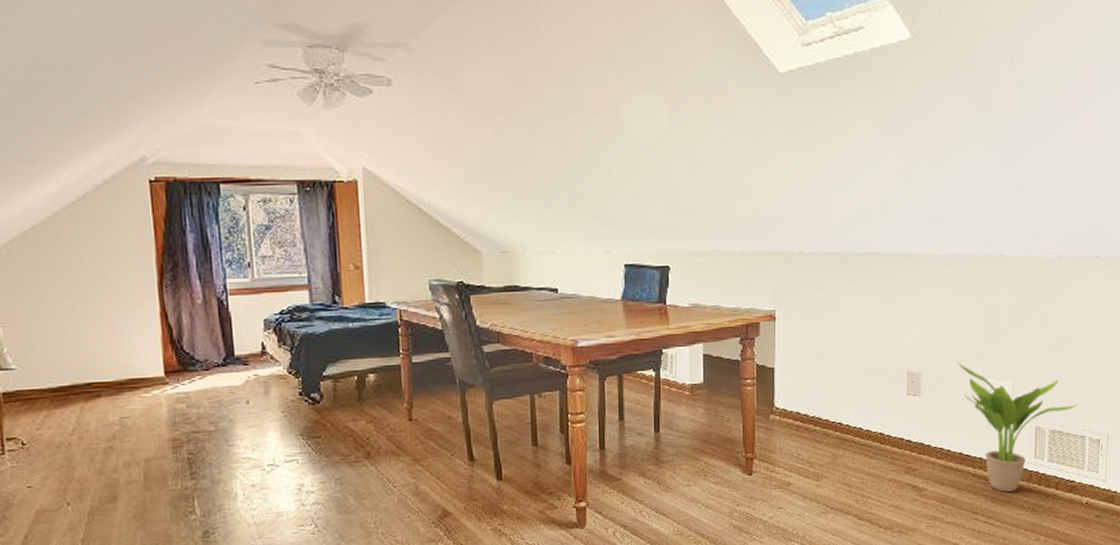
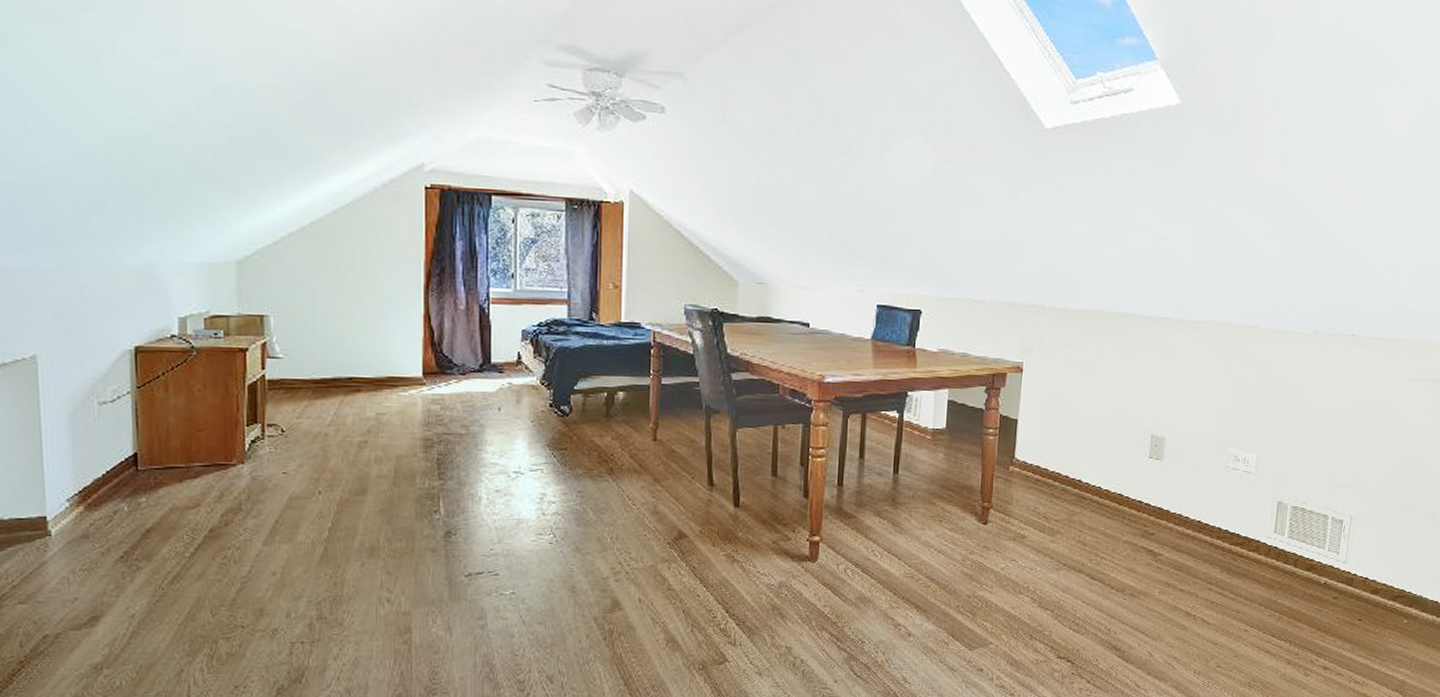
potted plant: present [955,359,1078,492] -> none [1201,427,1323,565]

